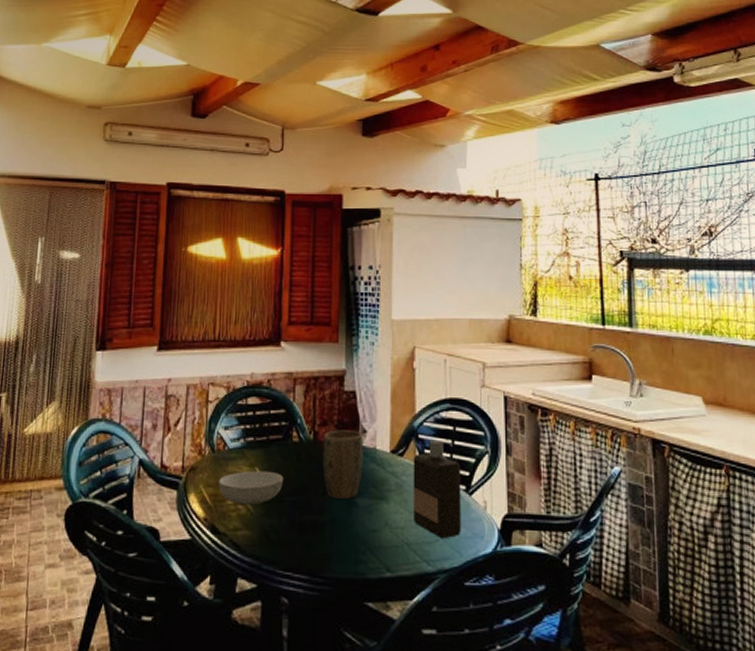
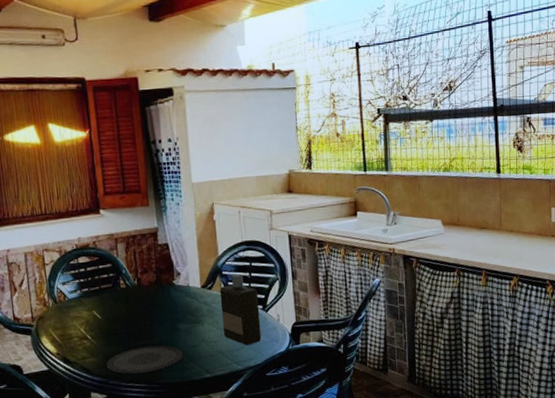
serving bowl: present [218,470,284,506] -> none [64,312,118,340]
plate: none [261,523,359,561] -> present [106,345,183,375]
plant pot: present [322,430,364,499] -> none [145,274,180,327]

